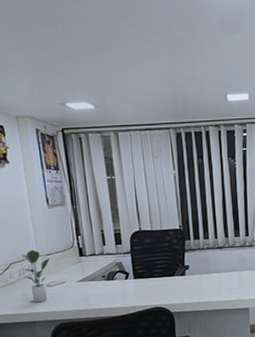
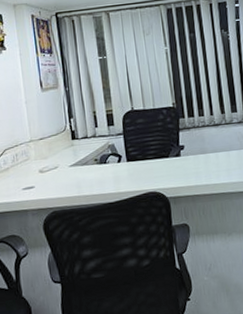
potted plant: present [21,249,51,303] -> none [15,134,43,190]

